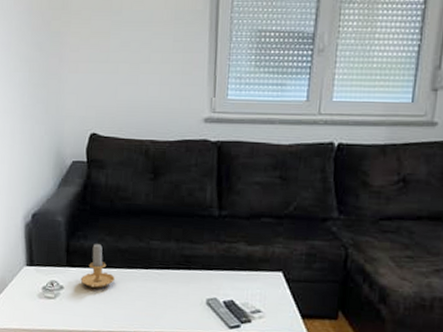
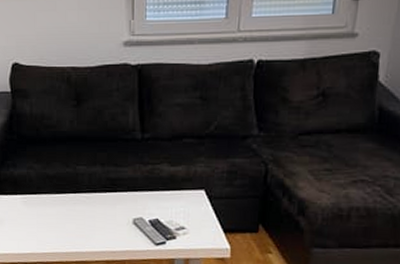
candle: present [80,243,115,288] -> none [12,170,45,213]

